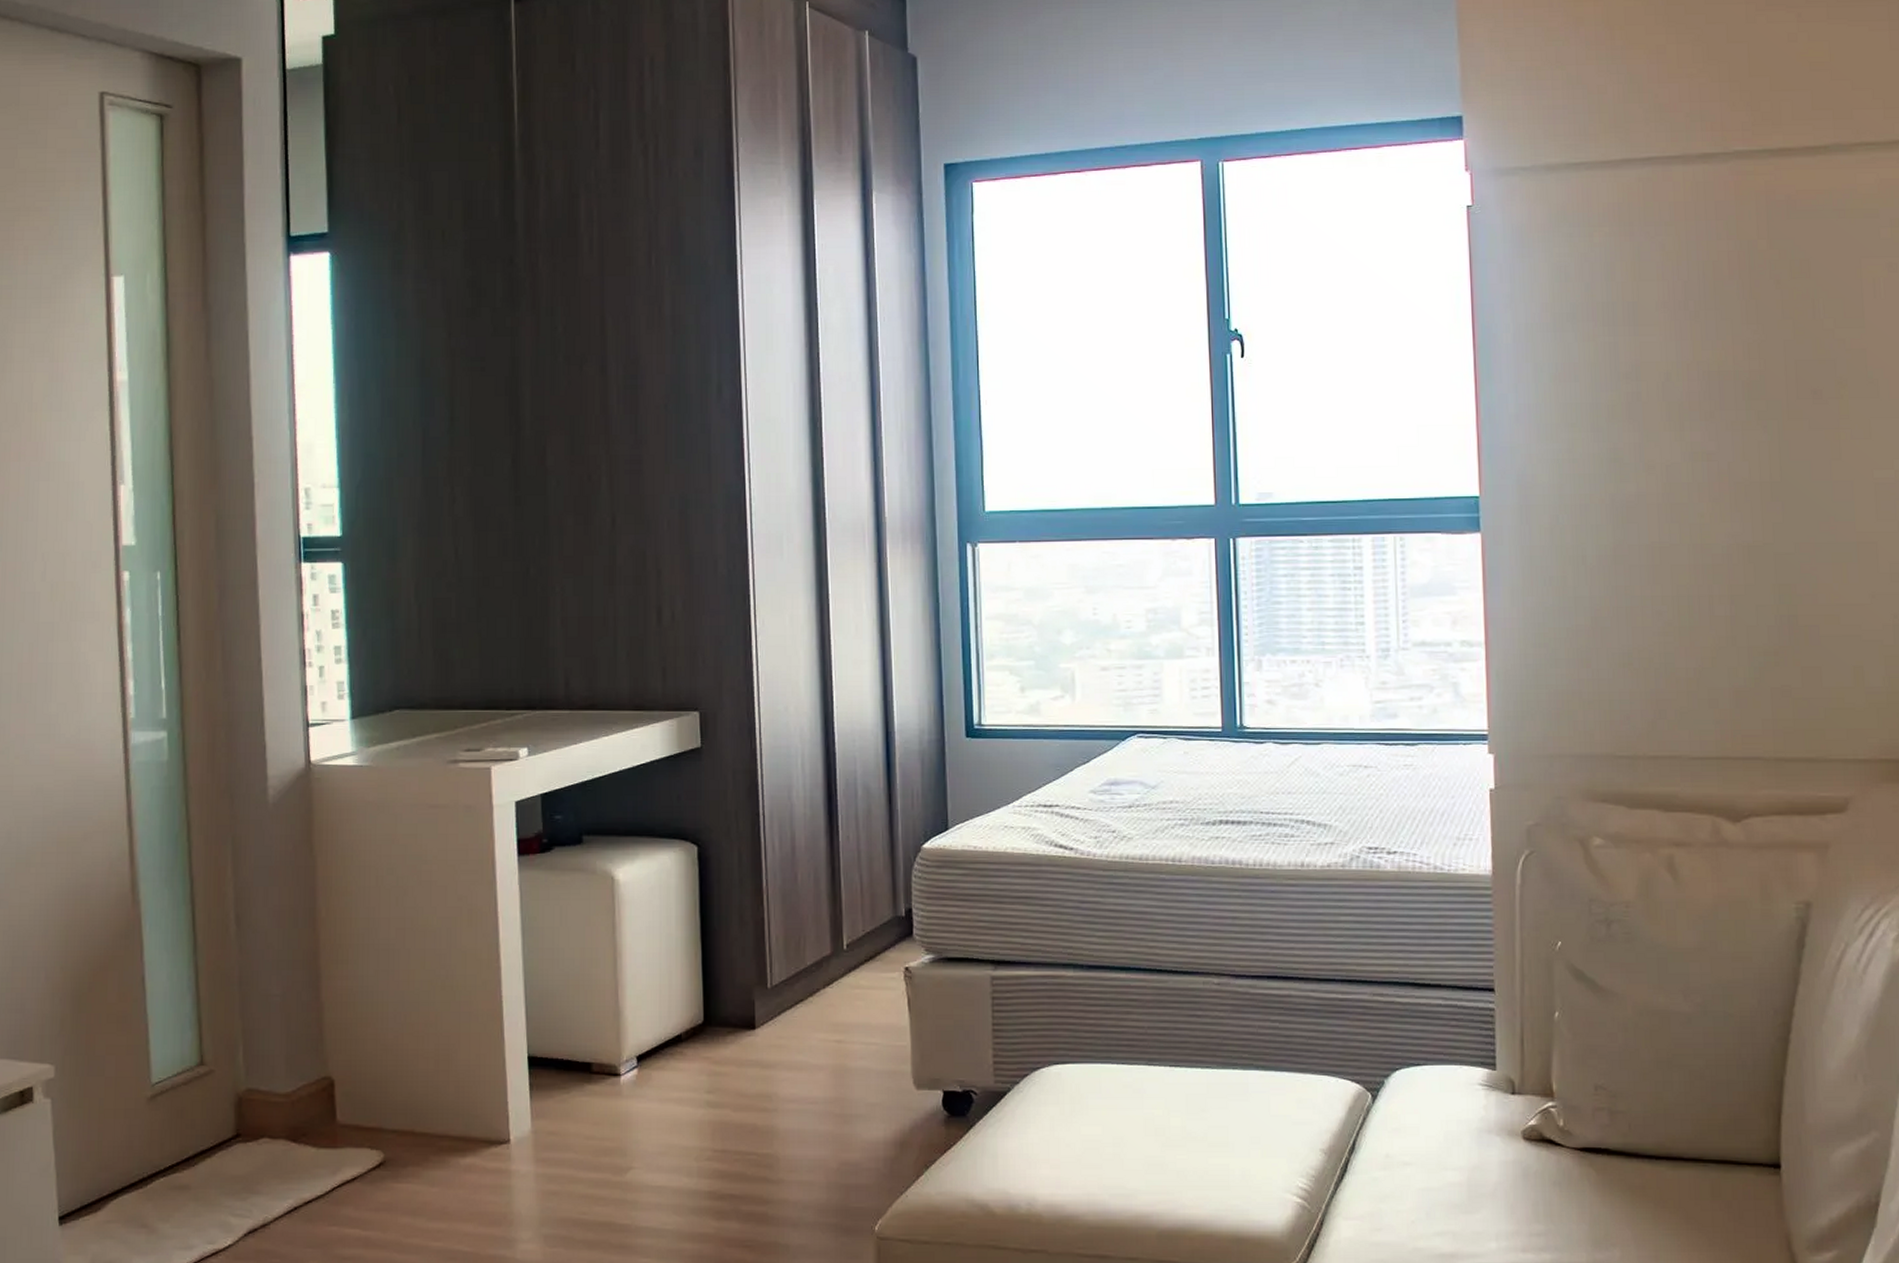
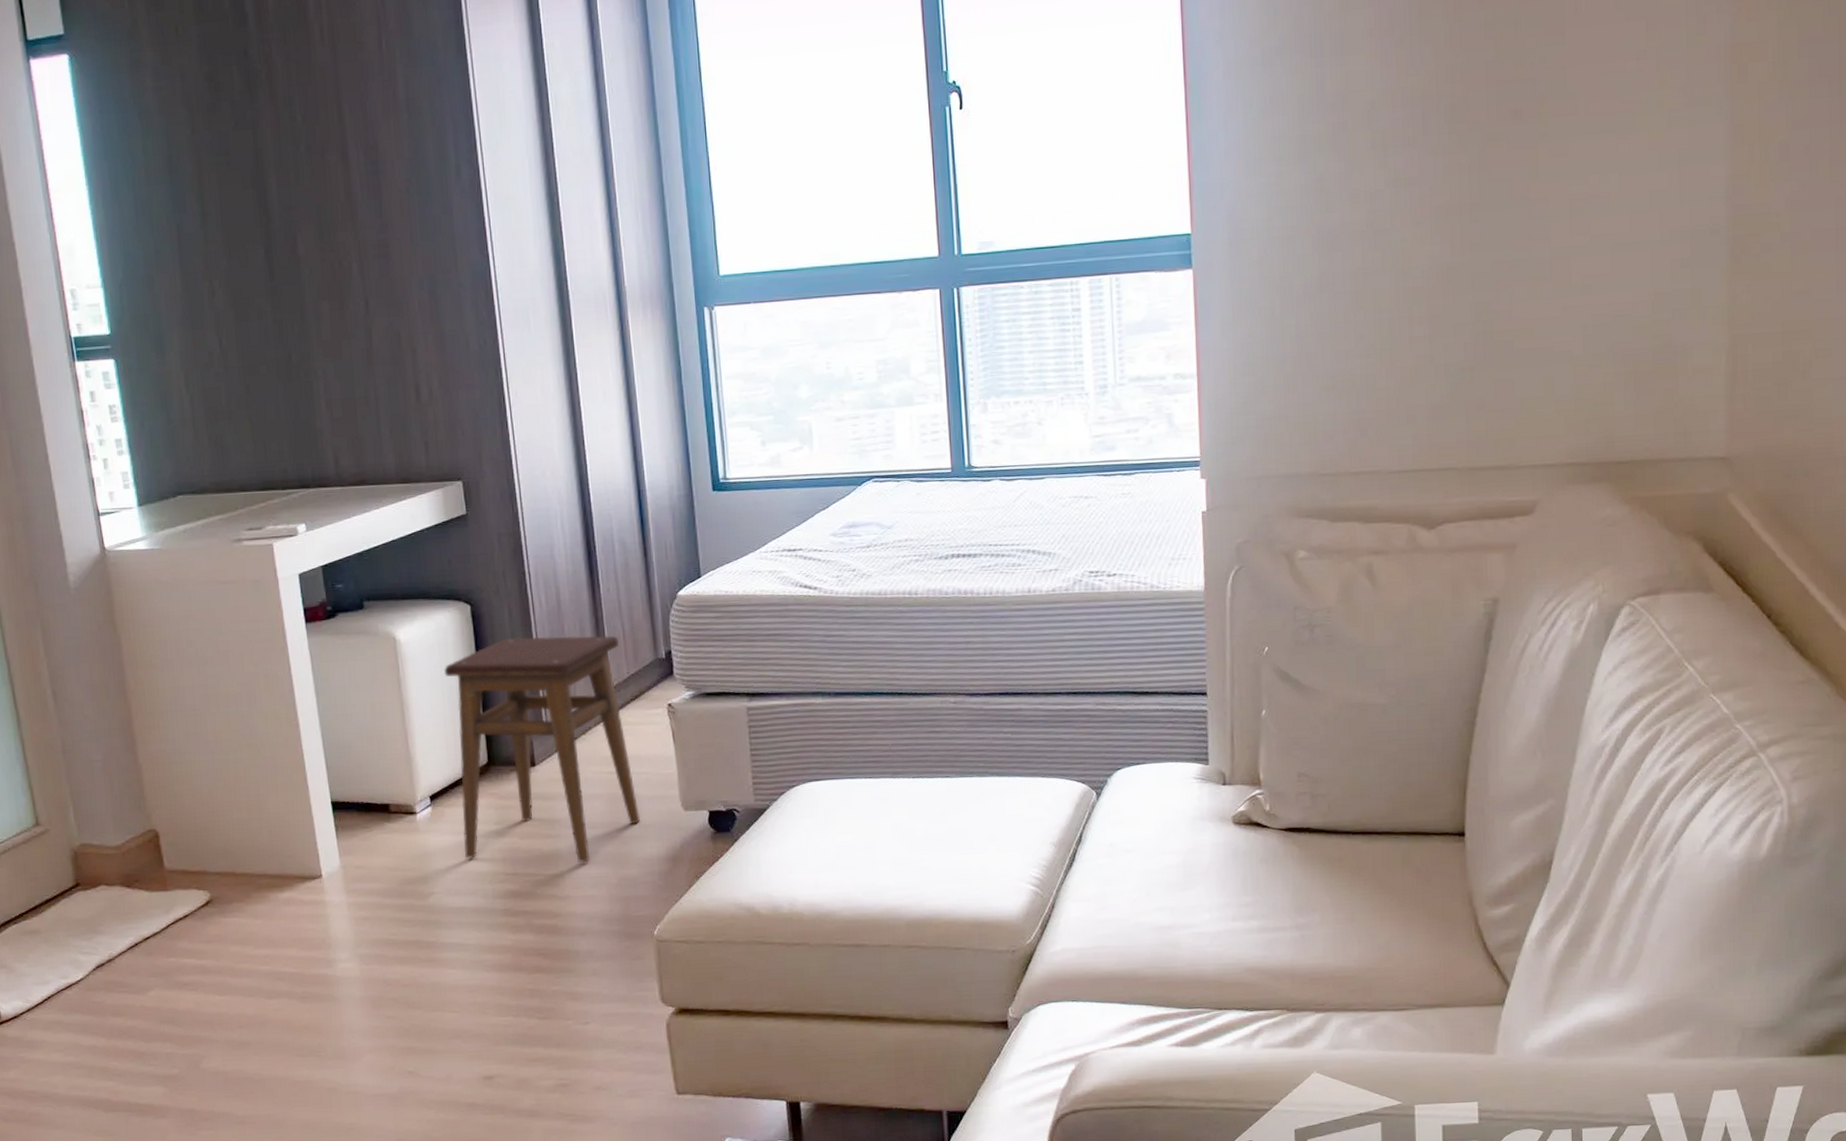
stool: none [663,883,868,1142] -> present [443,635,641,863]

